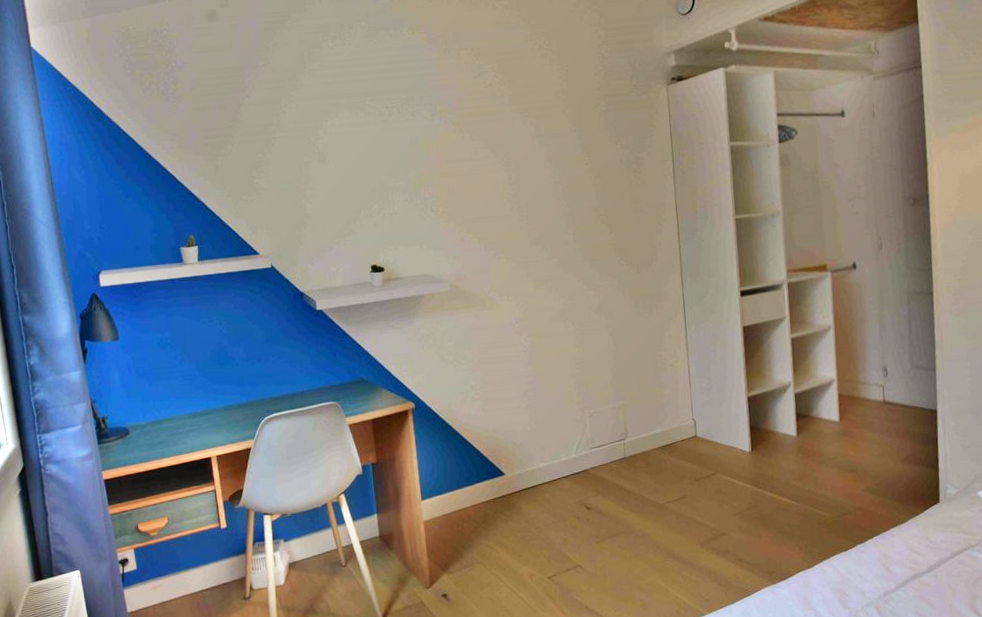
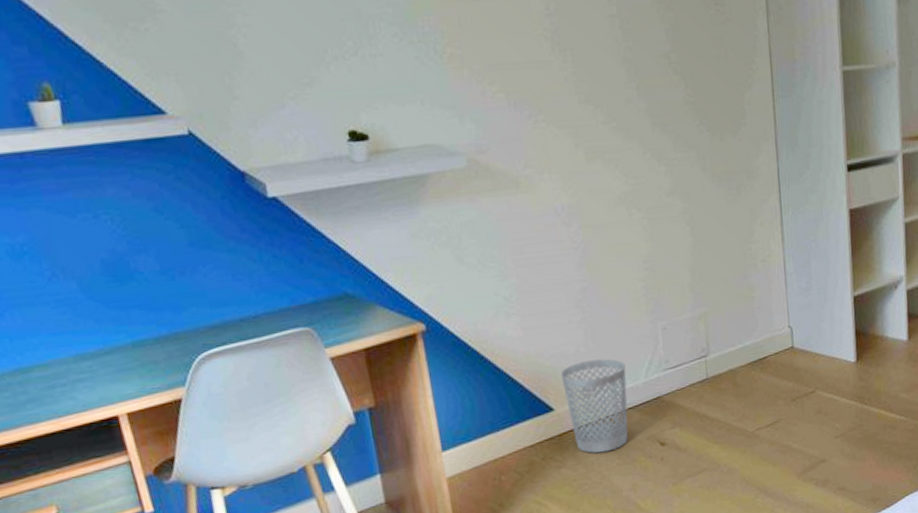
wastebasket: none [510,437,562,512] -> present [560,358,629,453]

